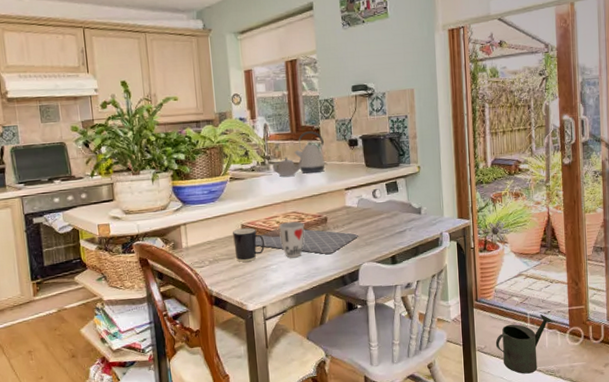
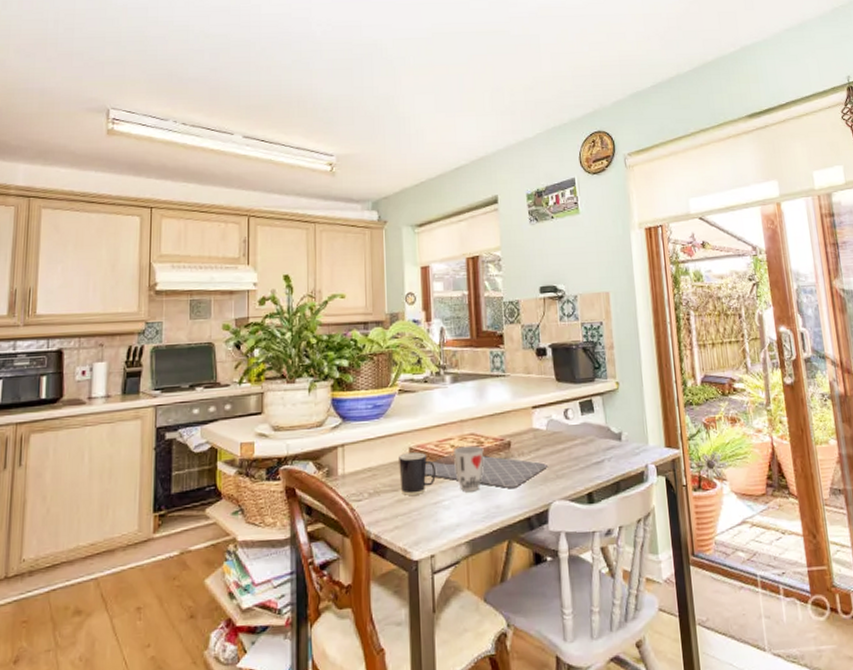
teapot: present [273,158,303,178] -> none [449,367,484,391]
kettle: present [294,131,328,173] -> none [474,337,512,387]
watering can: present [495,314,554,374] -> none [719,576,791,660]

